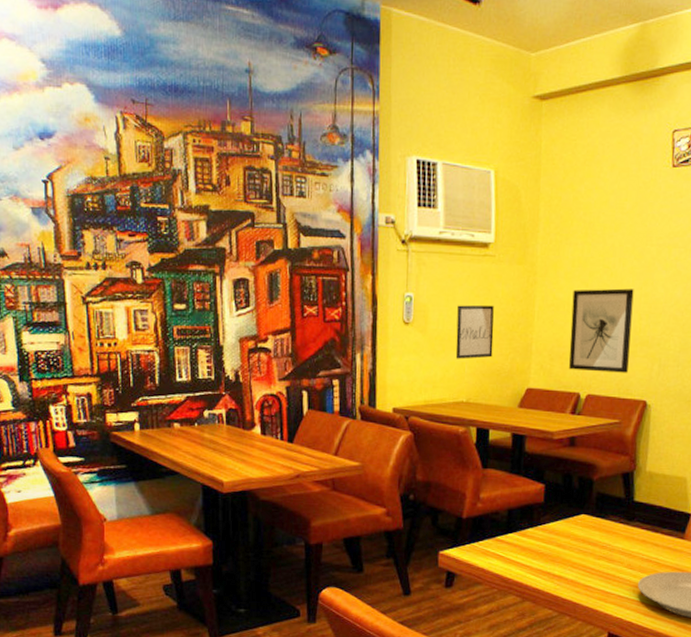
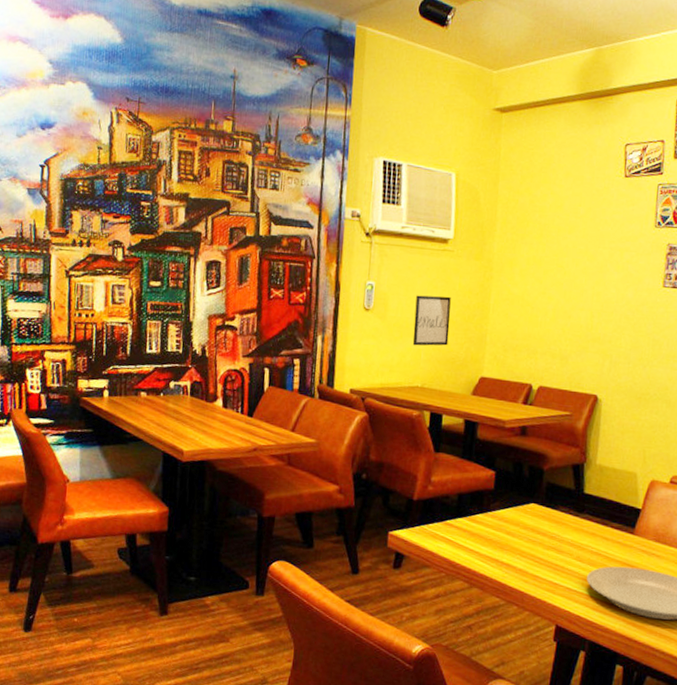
wall art: present [569,288,634,373] -> none [522,286,587,367]

